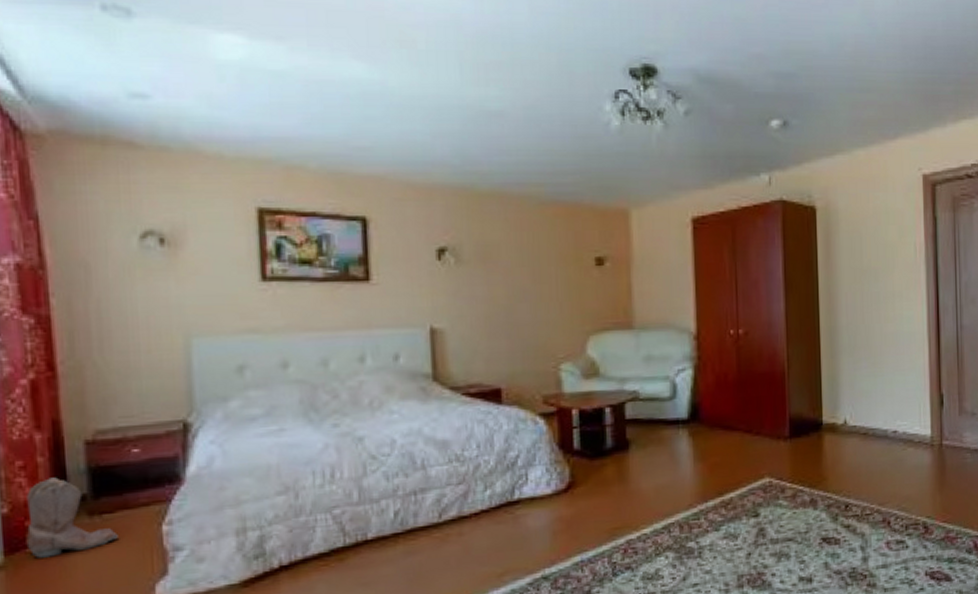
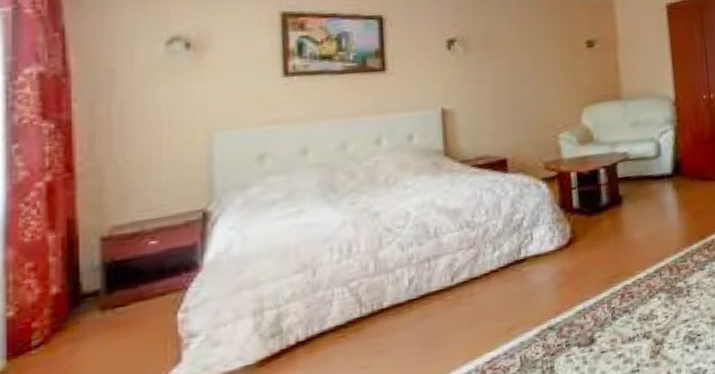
boots: present [26,477,118,558] -> none [33,275,131,359]

